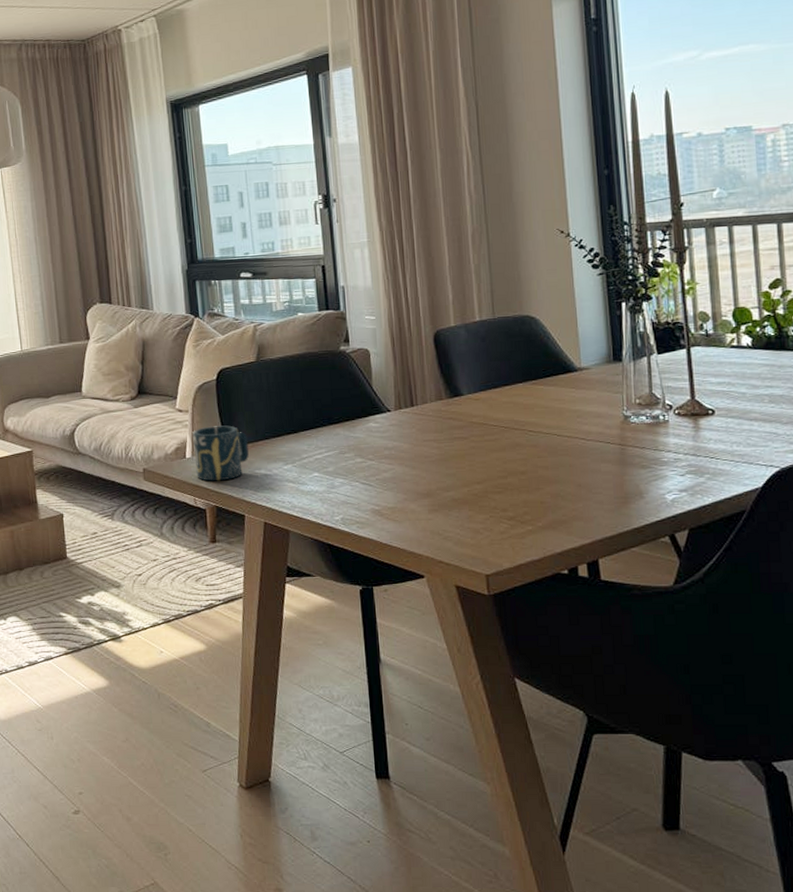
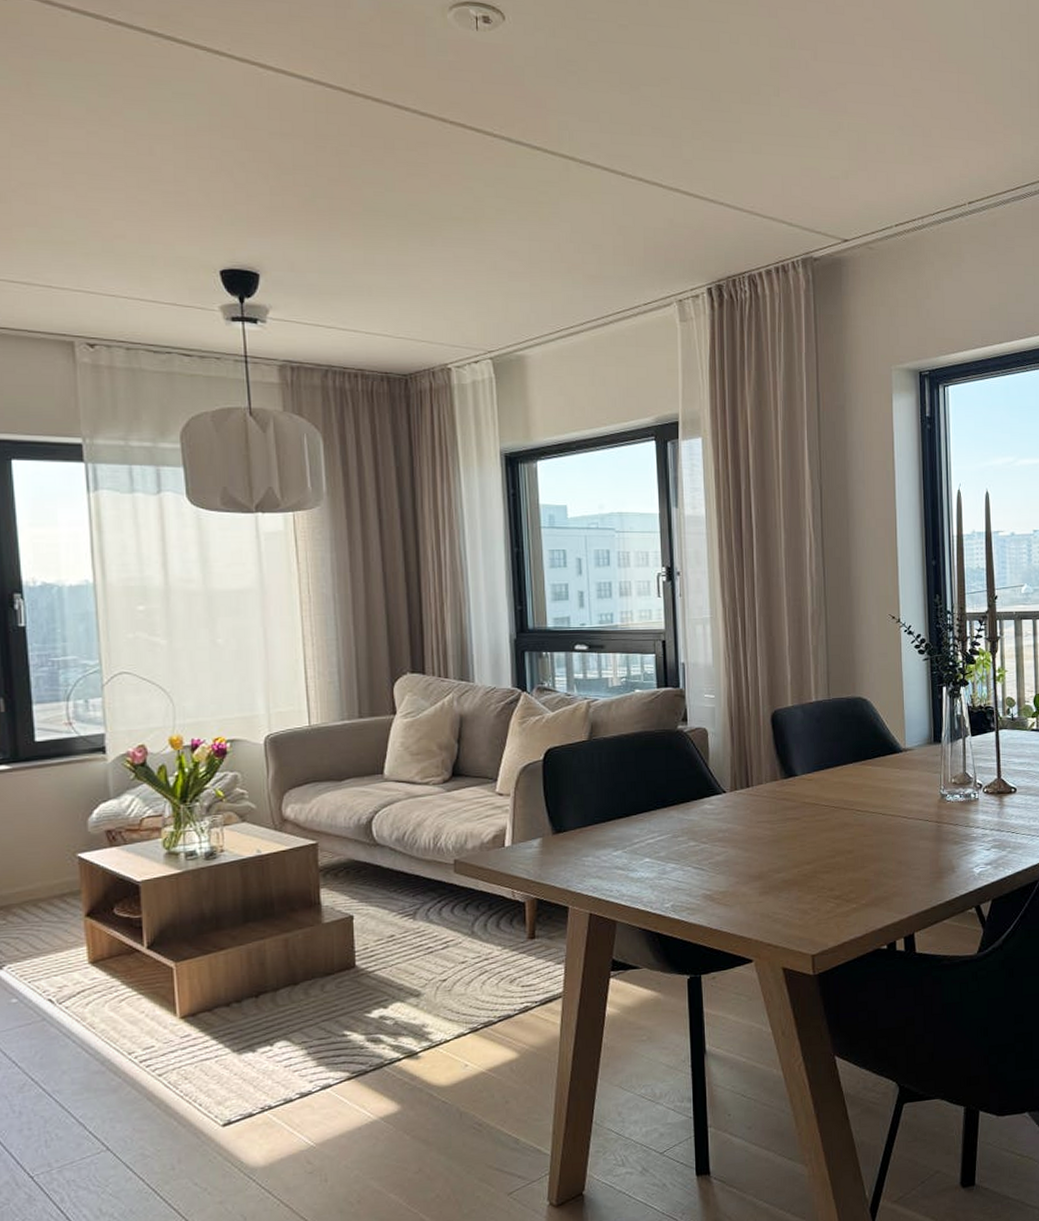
cup: present [192,425,249,481] -> none [514,810,576,872]

